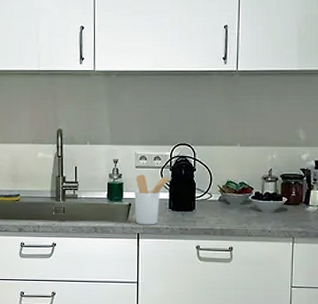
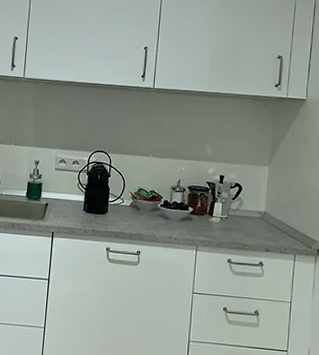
utensil holder: present [134,174,170,225] -> none [51,176,86,225]

